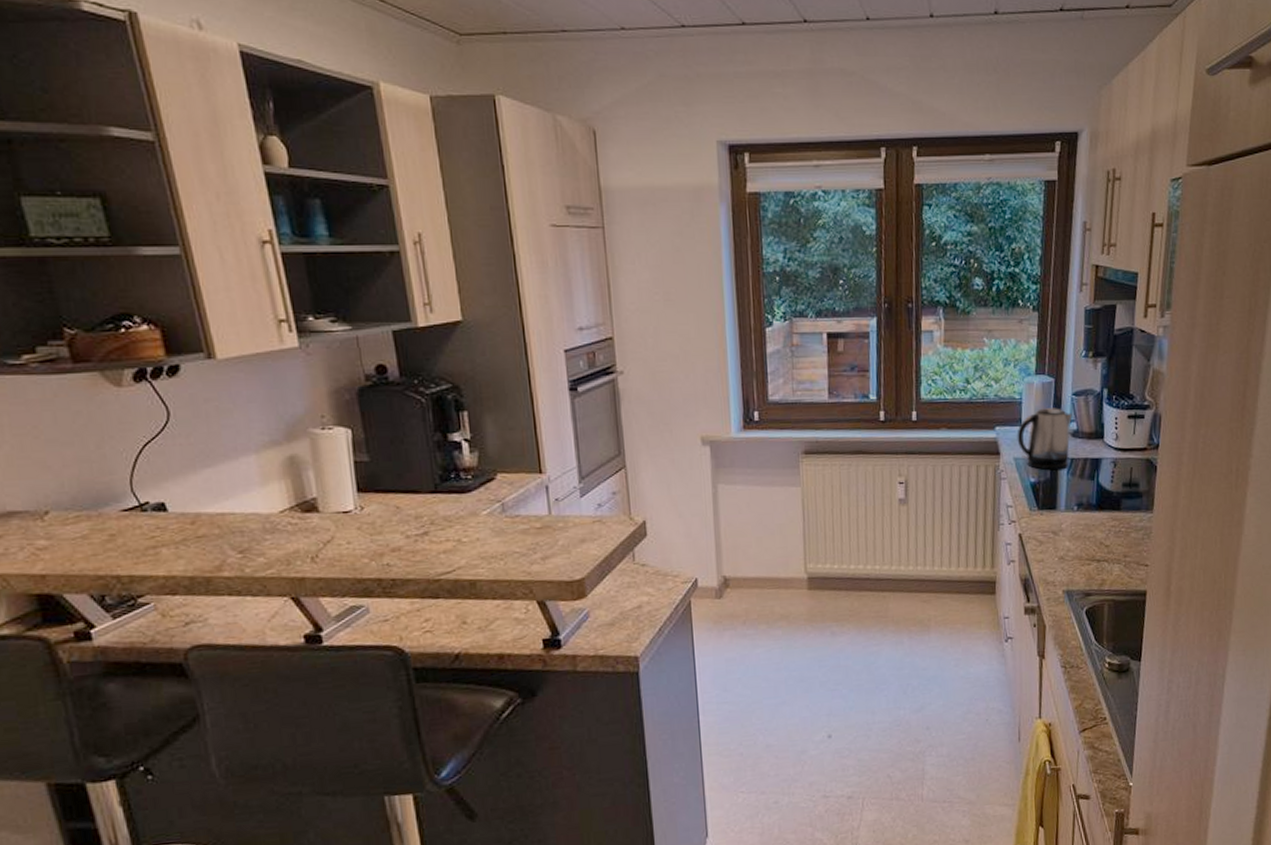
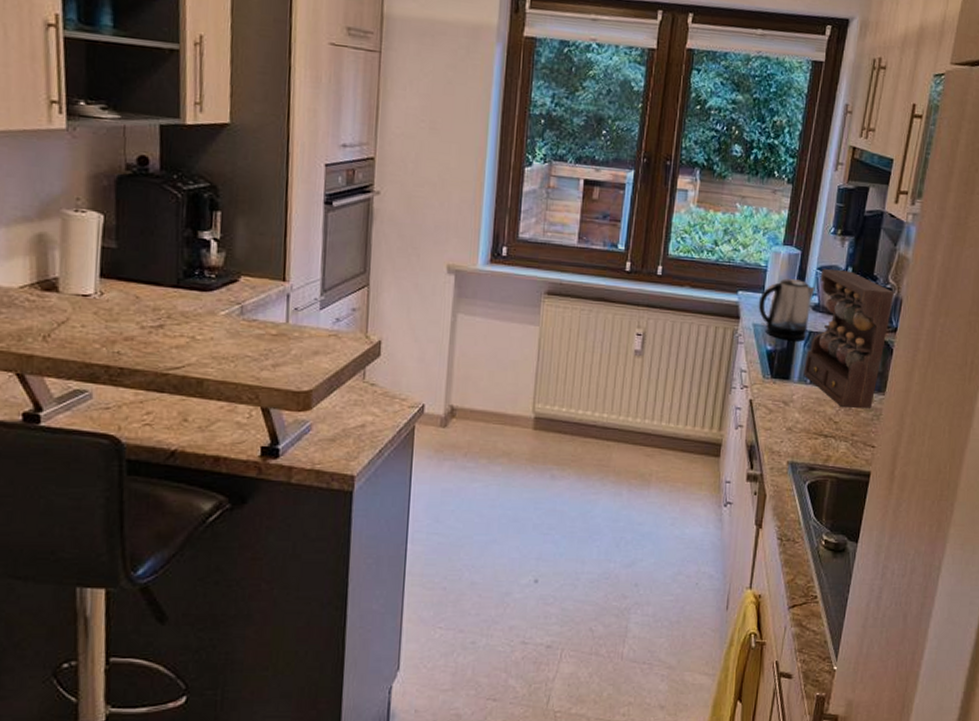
spice rack: none [1069,393,1153,530] -> present [803,269,895,408]

